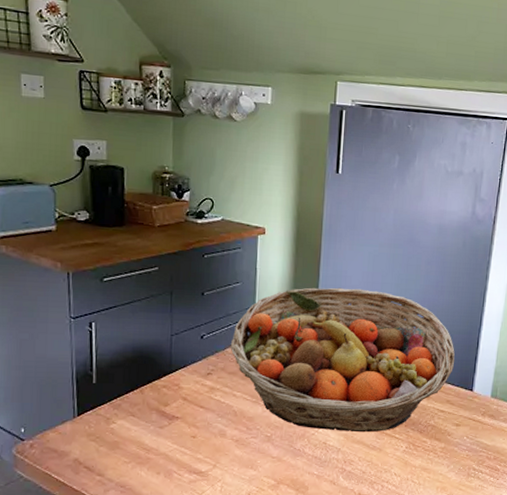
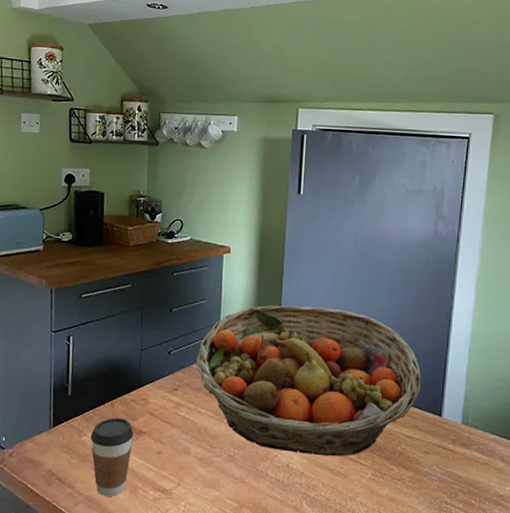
coffee cup: none [119,404,166,481] -> present [90,417,134,496]

